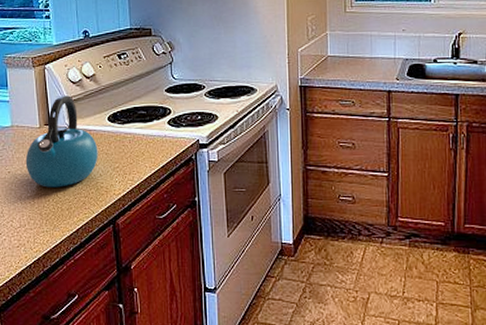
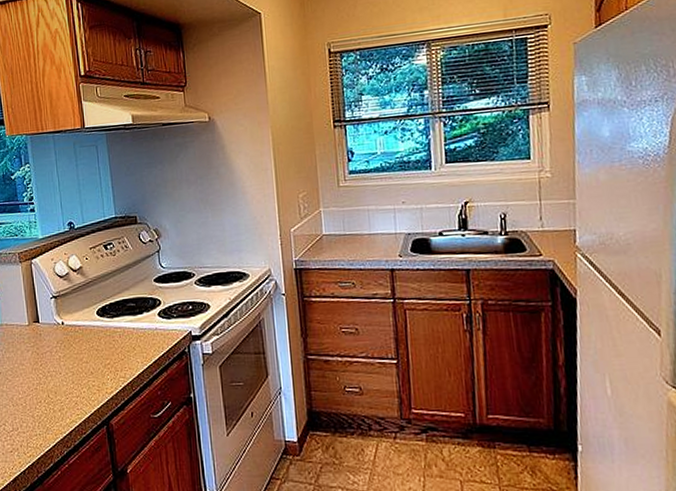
kettle: present [25,95,98,188] -> none [15,290,89,388]

